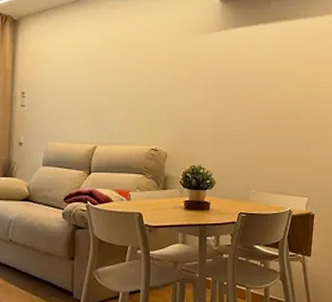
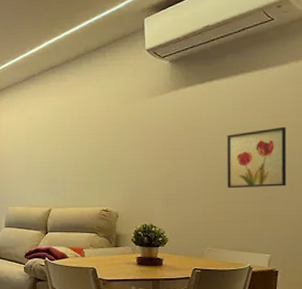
wall art: none [270,74,321,131] -> present [227,126,287,188]

